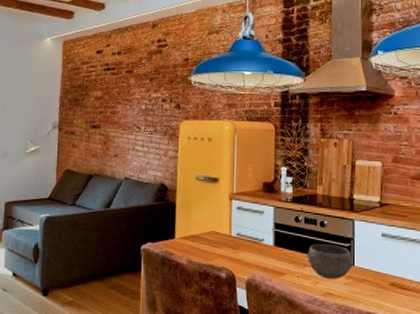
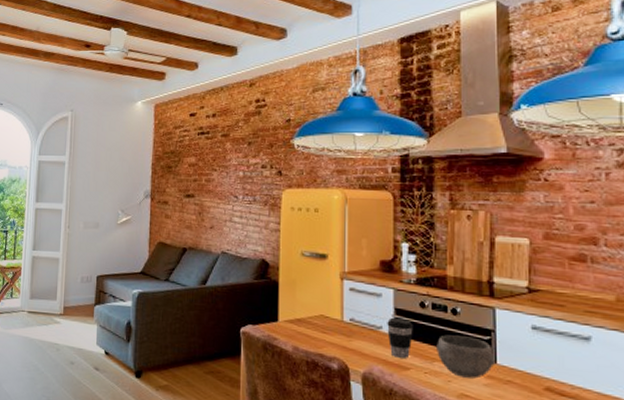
coffee cup: none [268,231,289,265] -> present [387,317,413,359]

